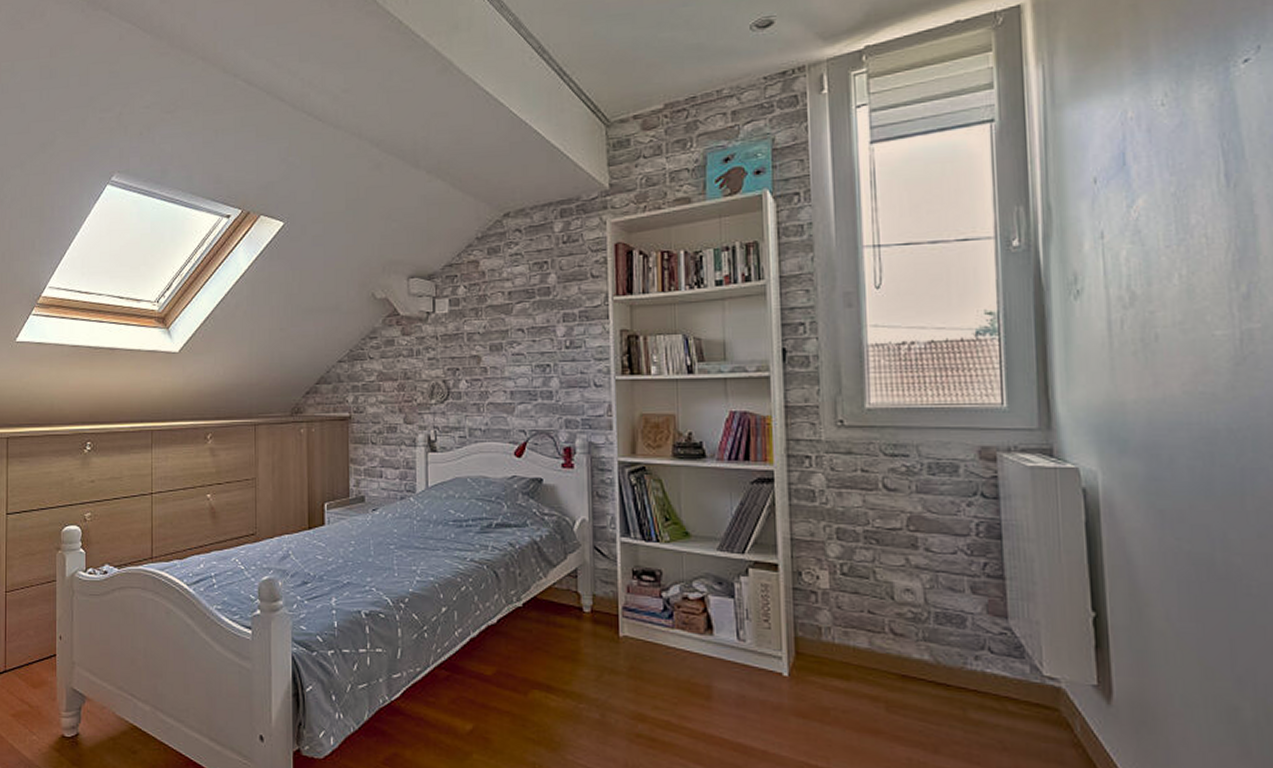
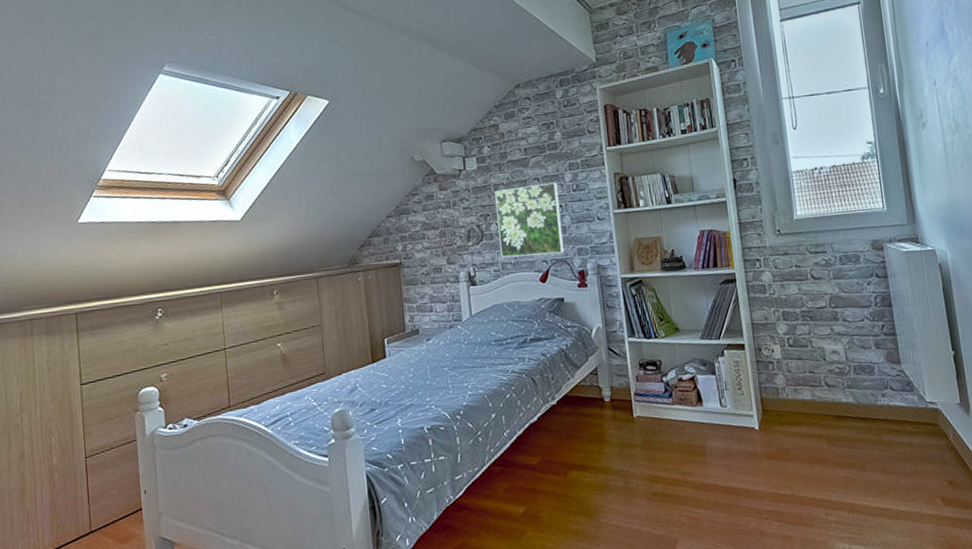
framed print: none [468,335,548,424] -> present [495,182,564,258]

